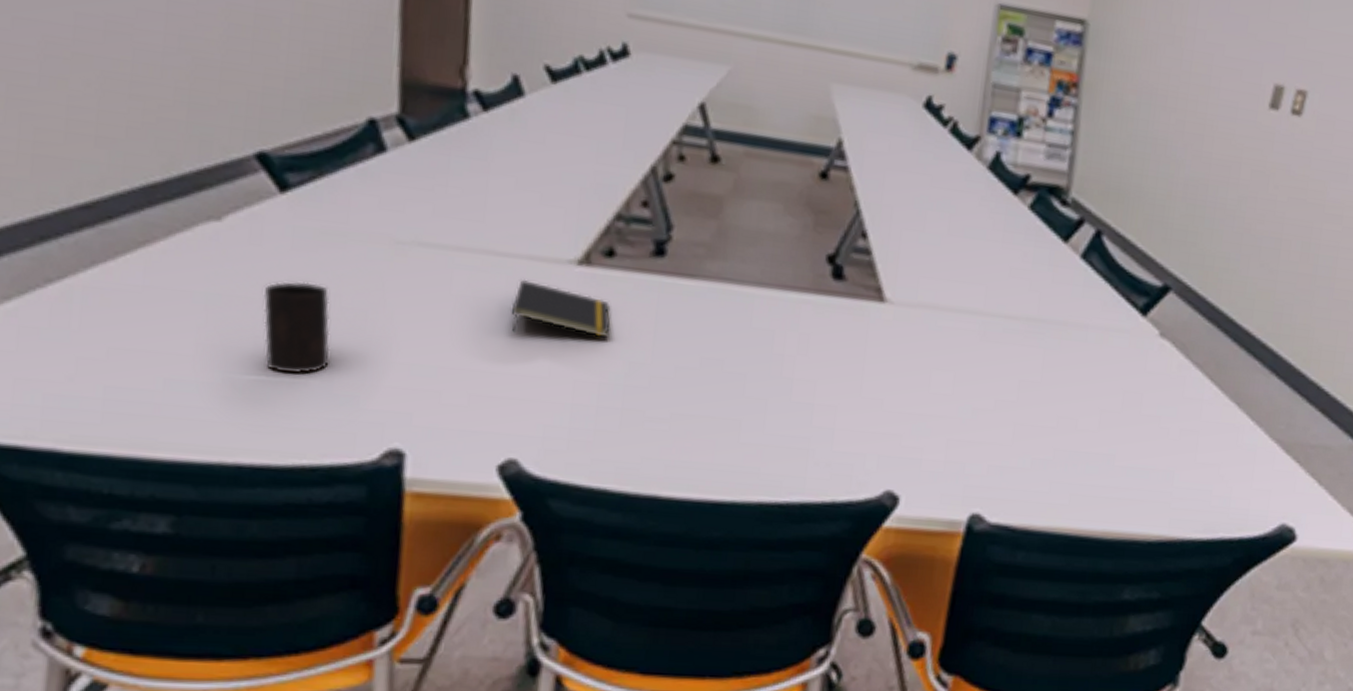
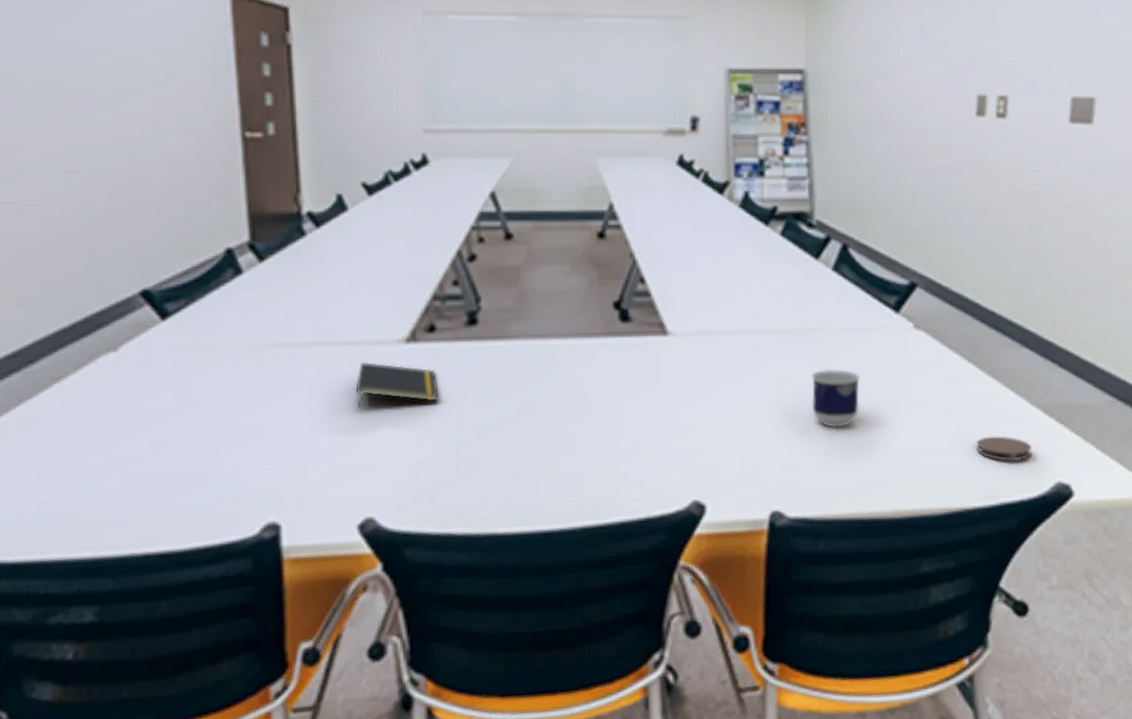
cup: present [263,282,330,374] -> none [155,391,212,470]
cup: none [1033,367,1092,433] -> present [811,369,860,428]
coaster: none [1203,465,1263,496] -> present [976,436,1032,462]

